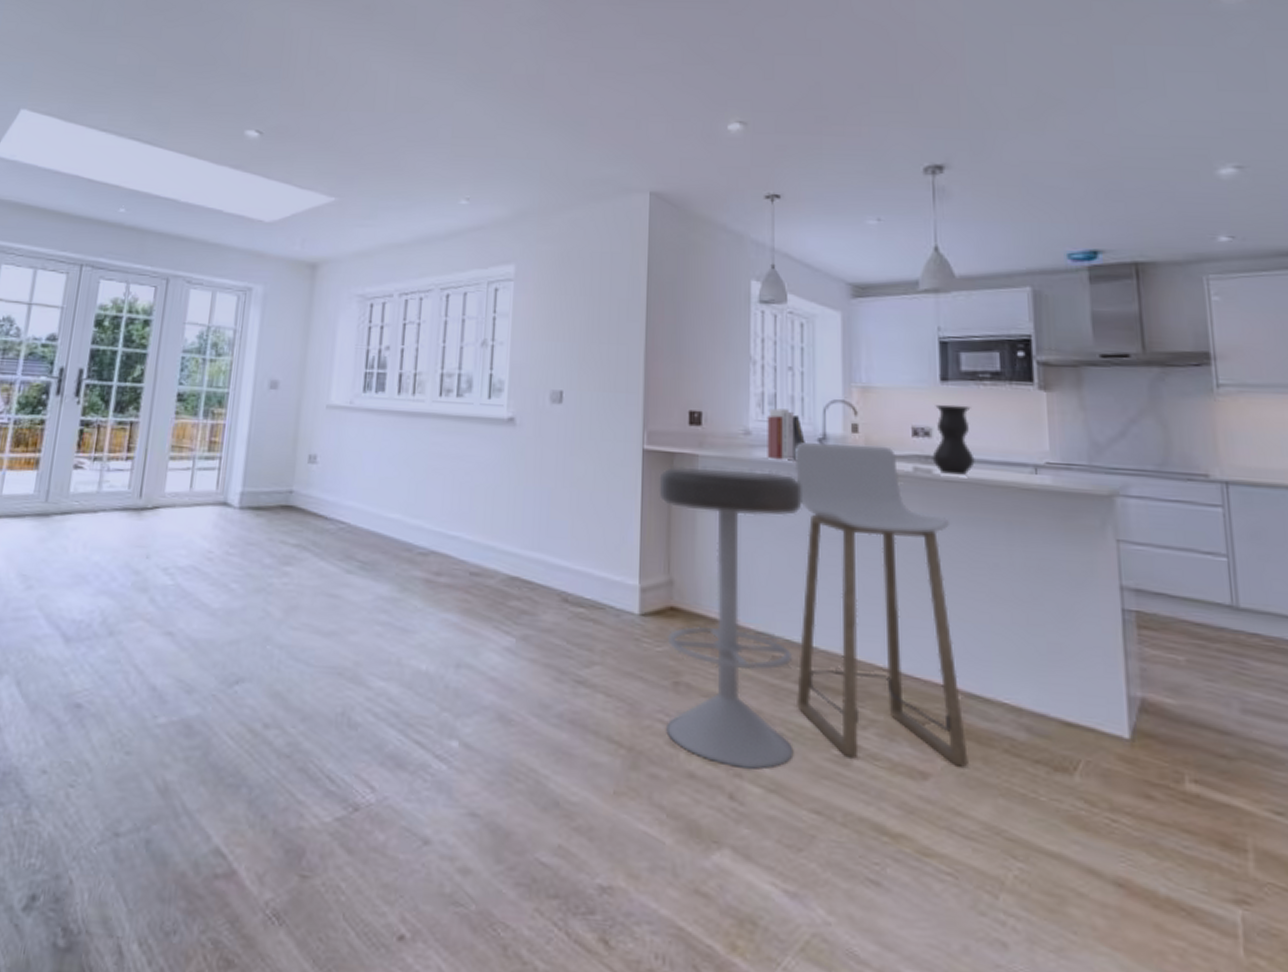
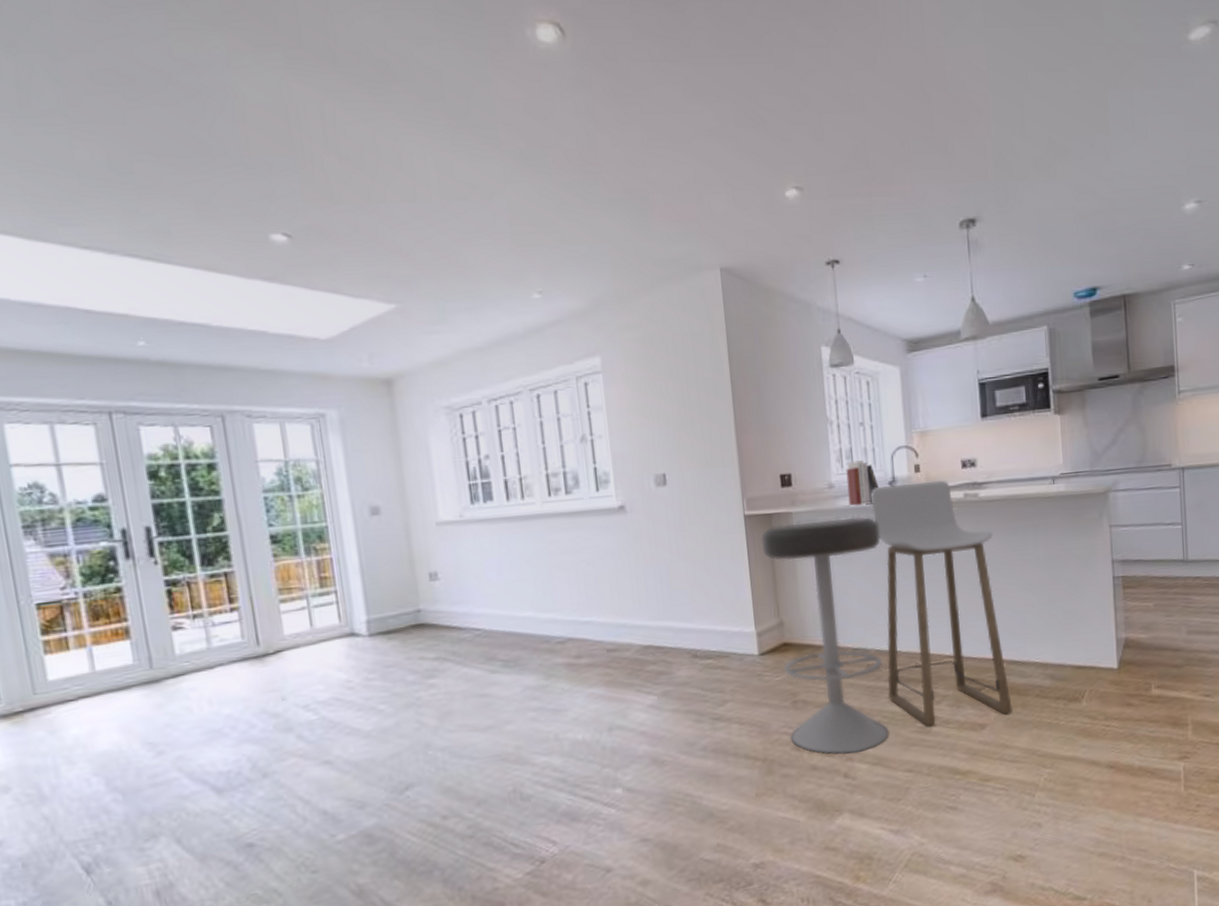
vase: present [932,404,975,476] -> none [977,435,1010,496]

